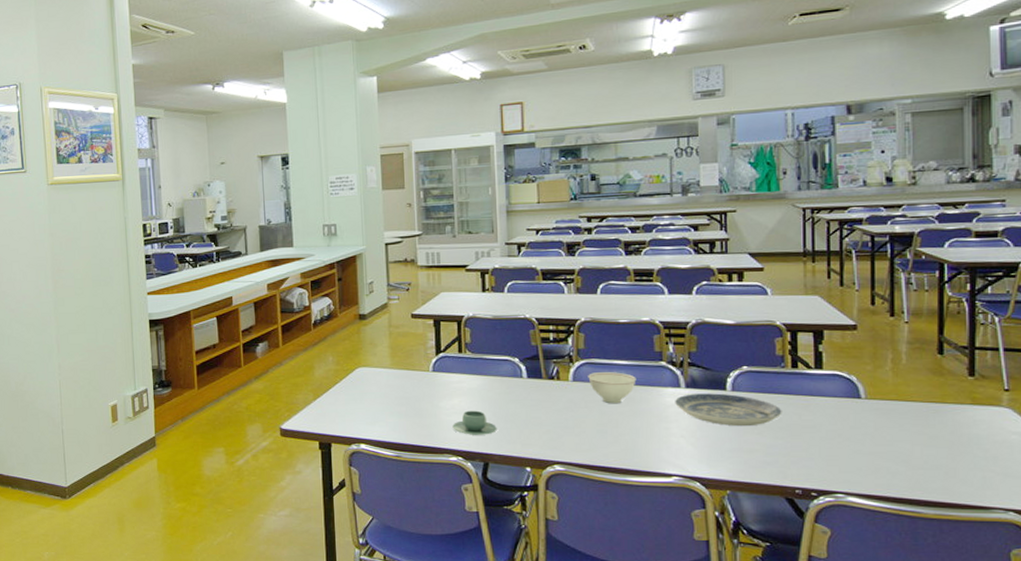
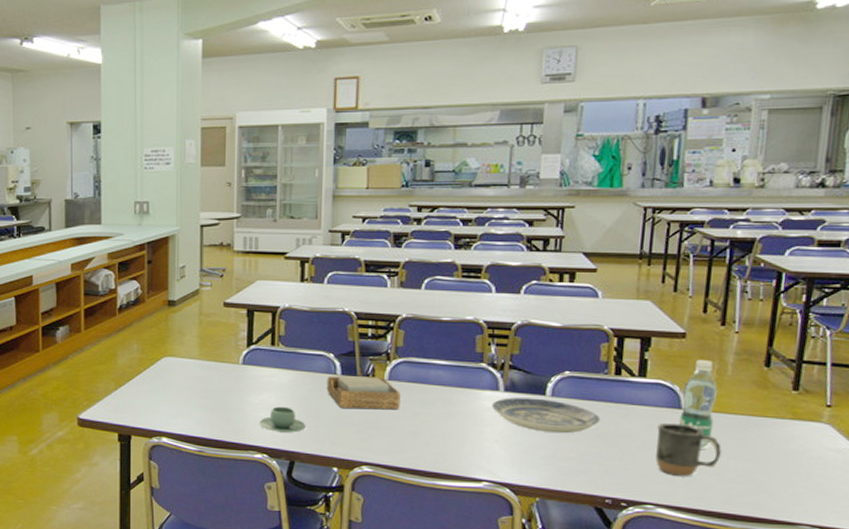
napkin holder: none [514,378,586,410] -> present [326,376,401,410]
bowl: present [588,371,637,404] -> none [404,371,455,405]
mug: none [839,412,905,464] -> present [655,422,722,476]
bottle: none [860,349,895,437] -> present [679,359,718,449]

